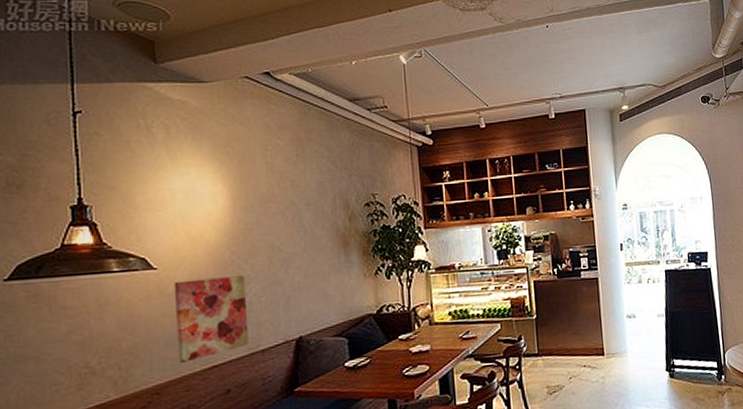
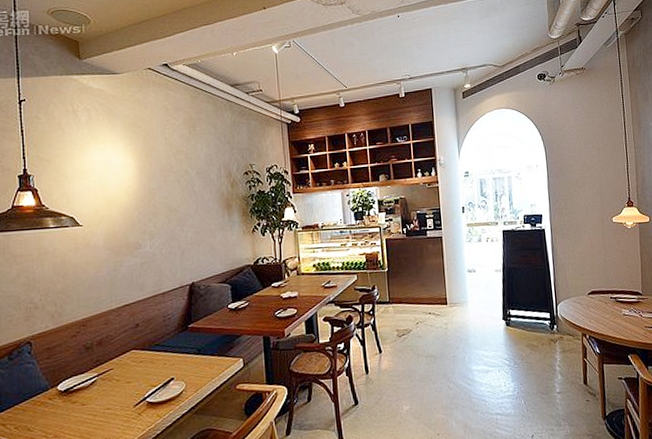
wall art: present [174,276,249,363] -> none [95,232,153,301]

